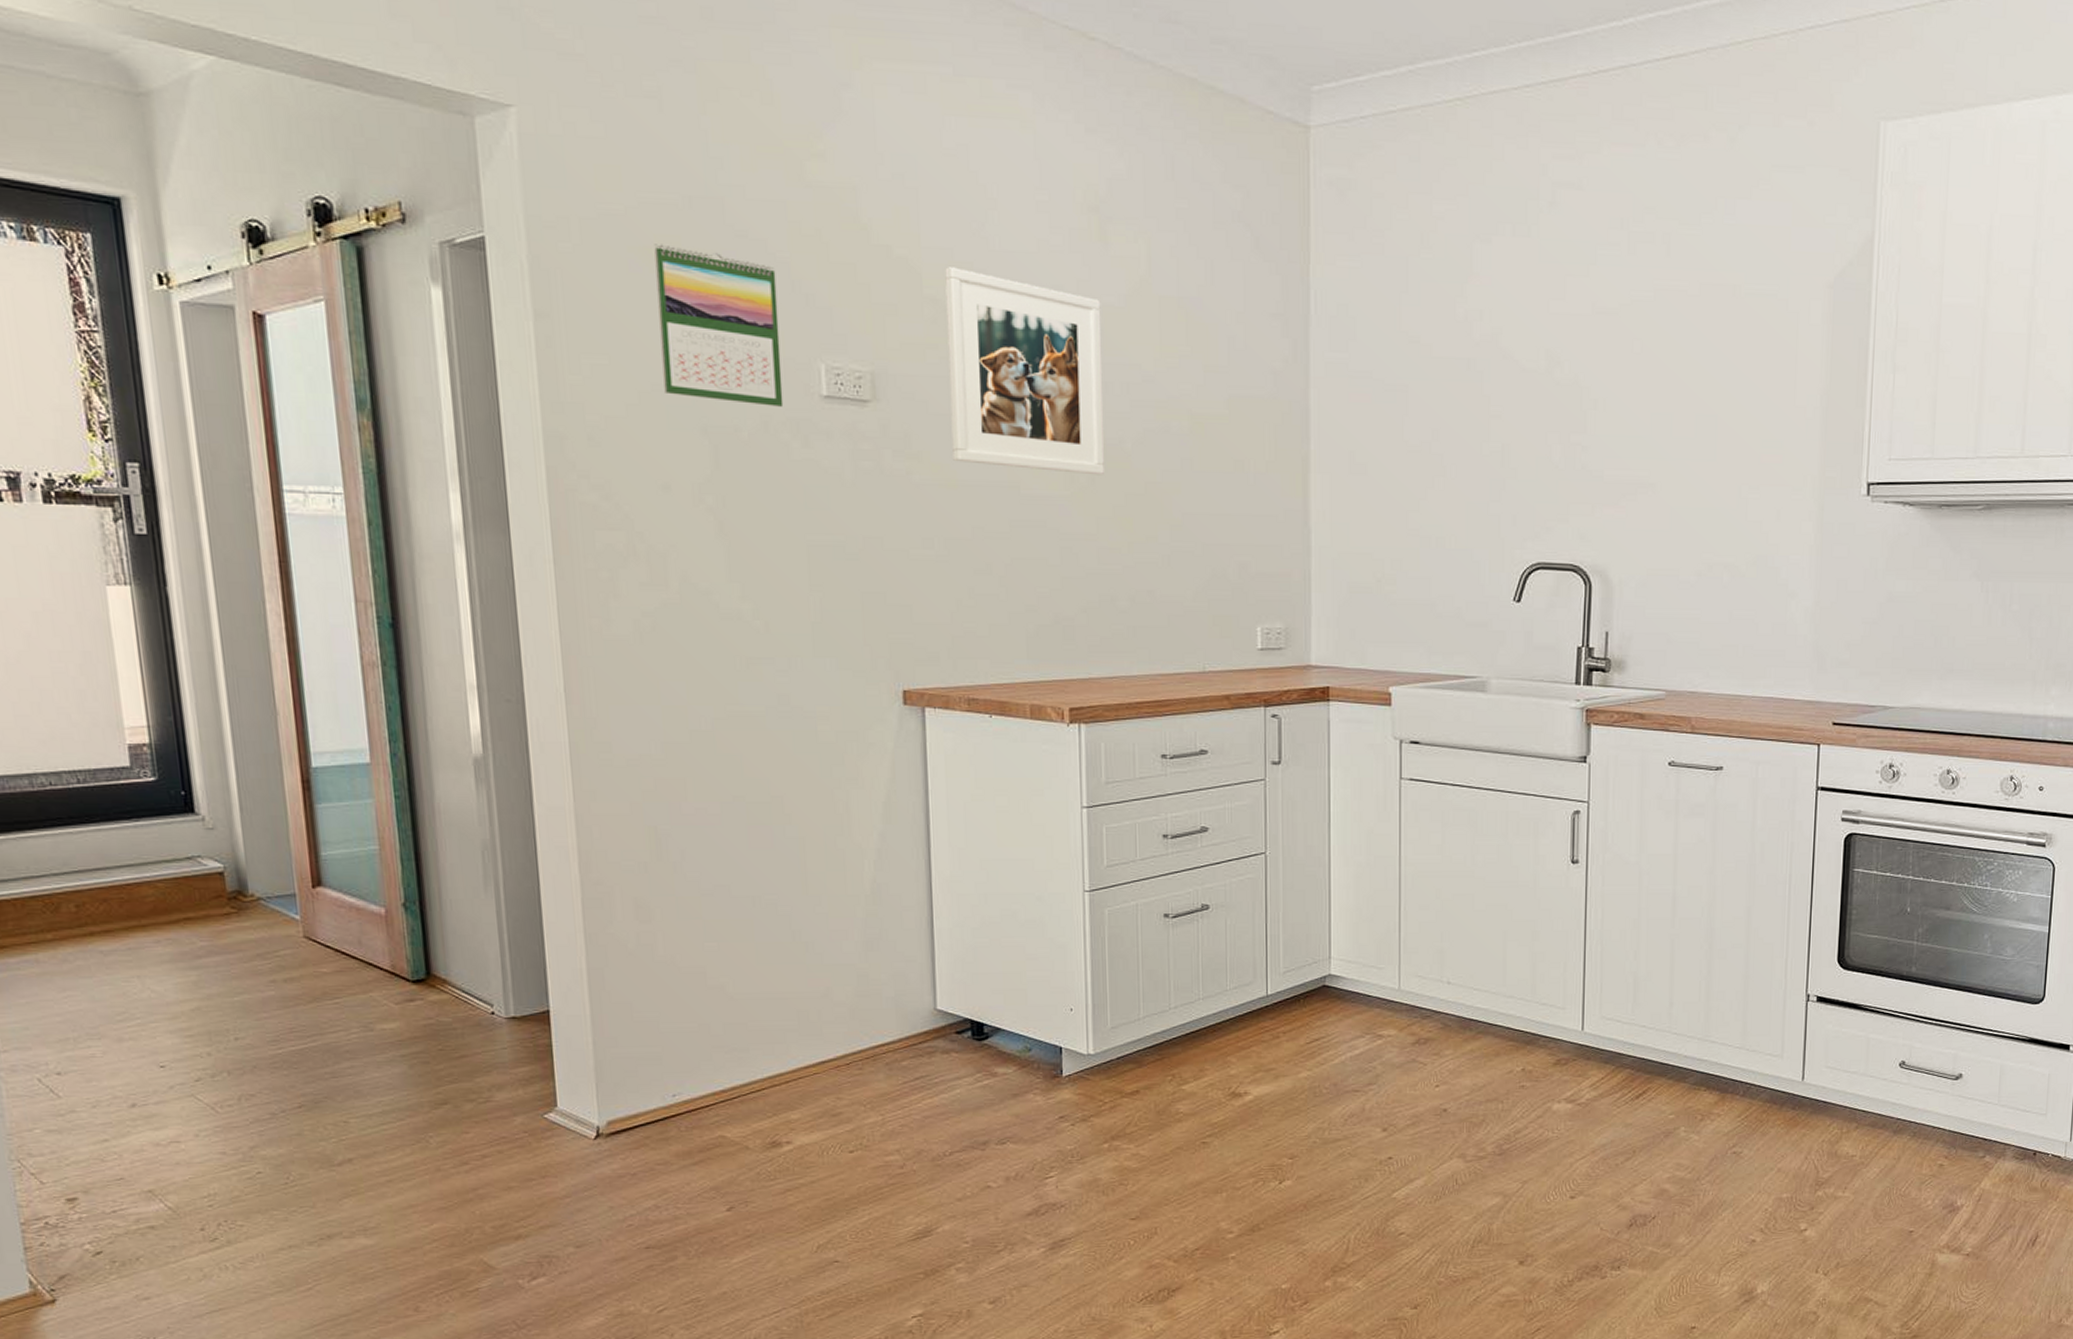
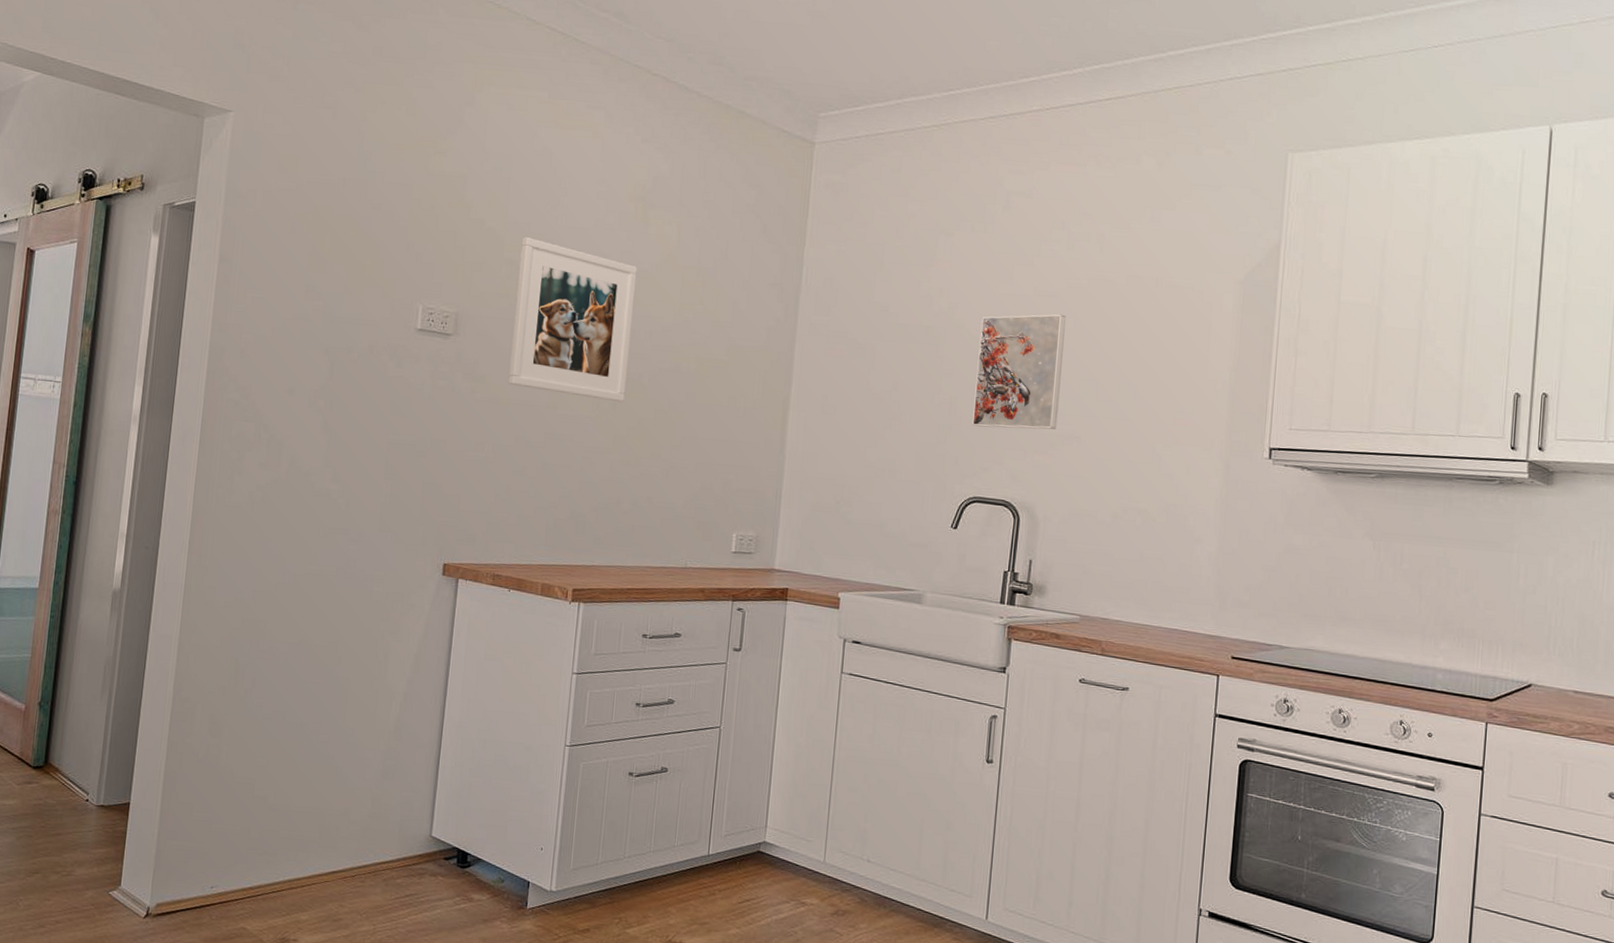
calendar: present [654,244,784,407] -> none [302,211,397,336]
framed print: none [1530,335,1631,479] -> present [972,314,1066,430]

